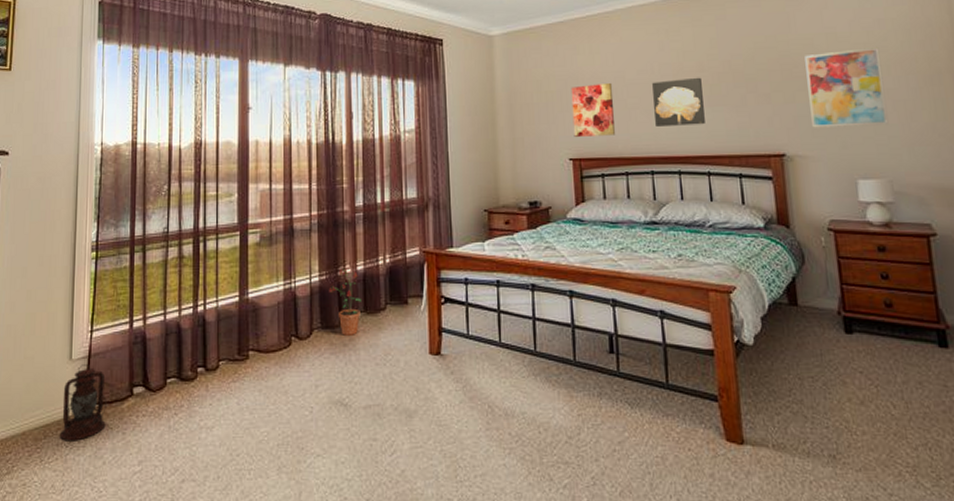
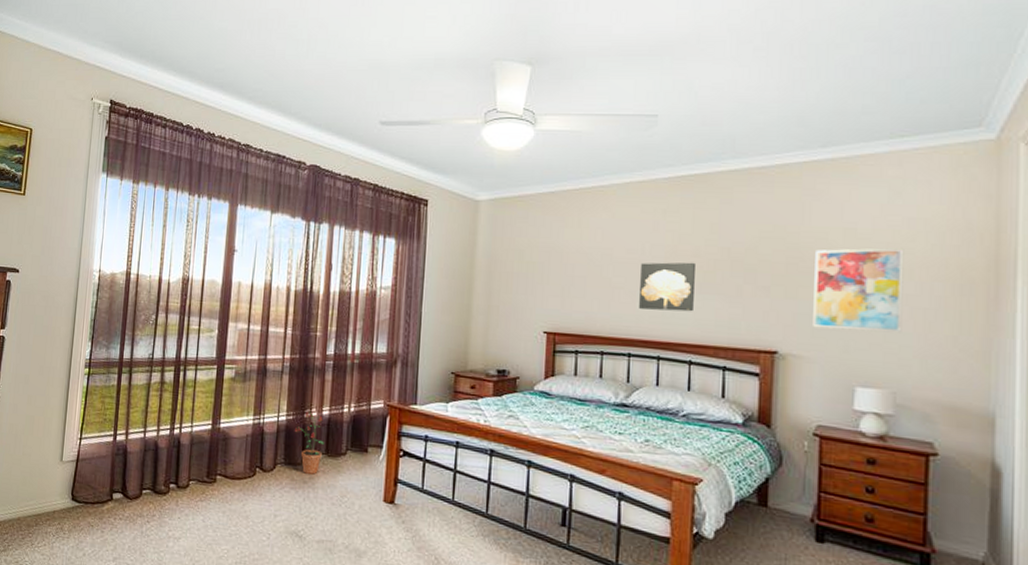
lantern: present [60,364,107,441] -> none [49,466,90,532]
wall art: present [571,82,615,137] -> none [551,258,599,313]

